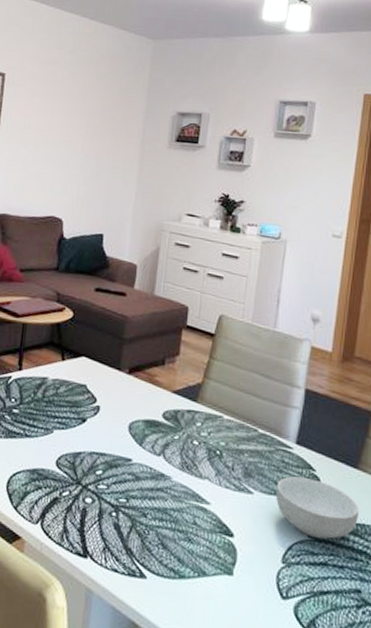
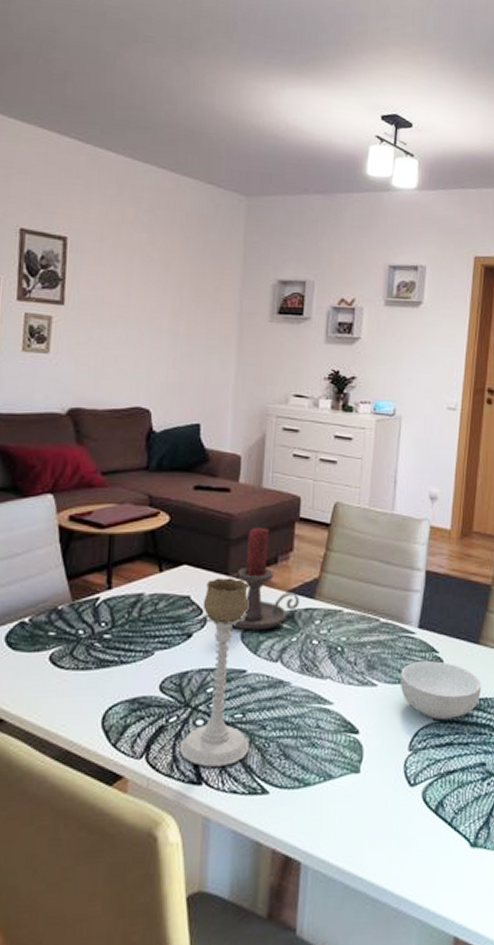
candle holder: none [69,372,137,545] -> present [179,578,250,767]
candle holder: none [120,329,183,425] -> present [231,526,299,631]

